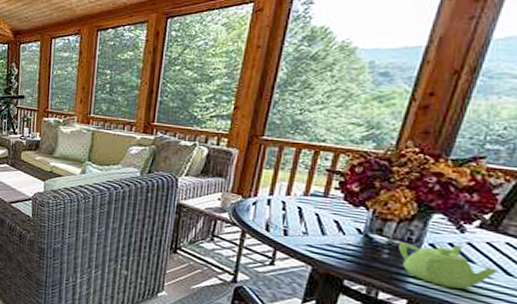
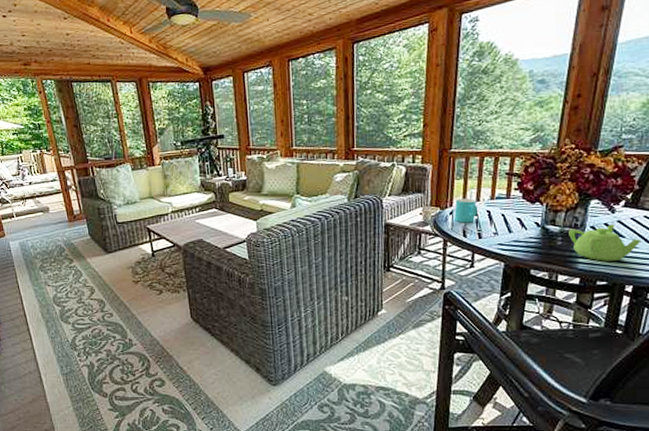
cup: none [258,189,288,217] -> present [454,198,478,223]

